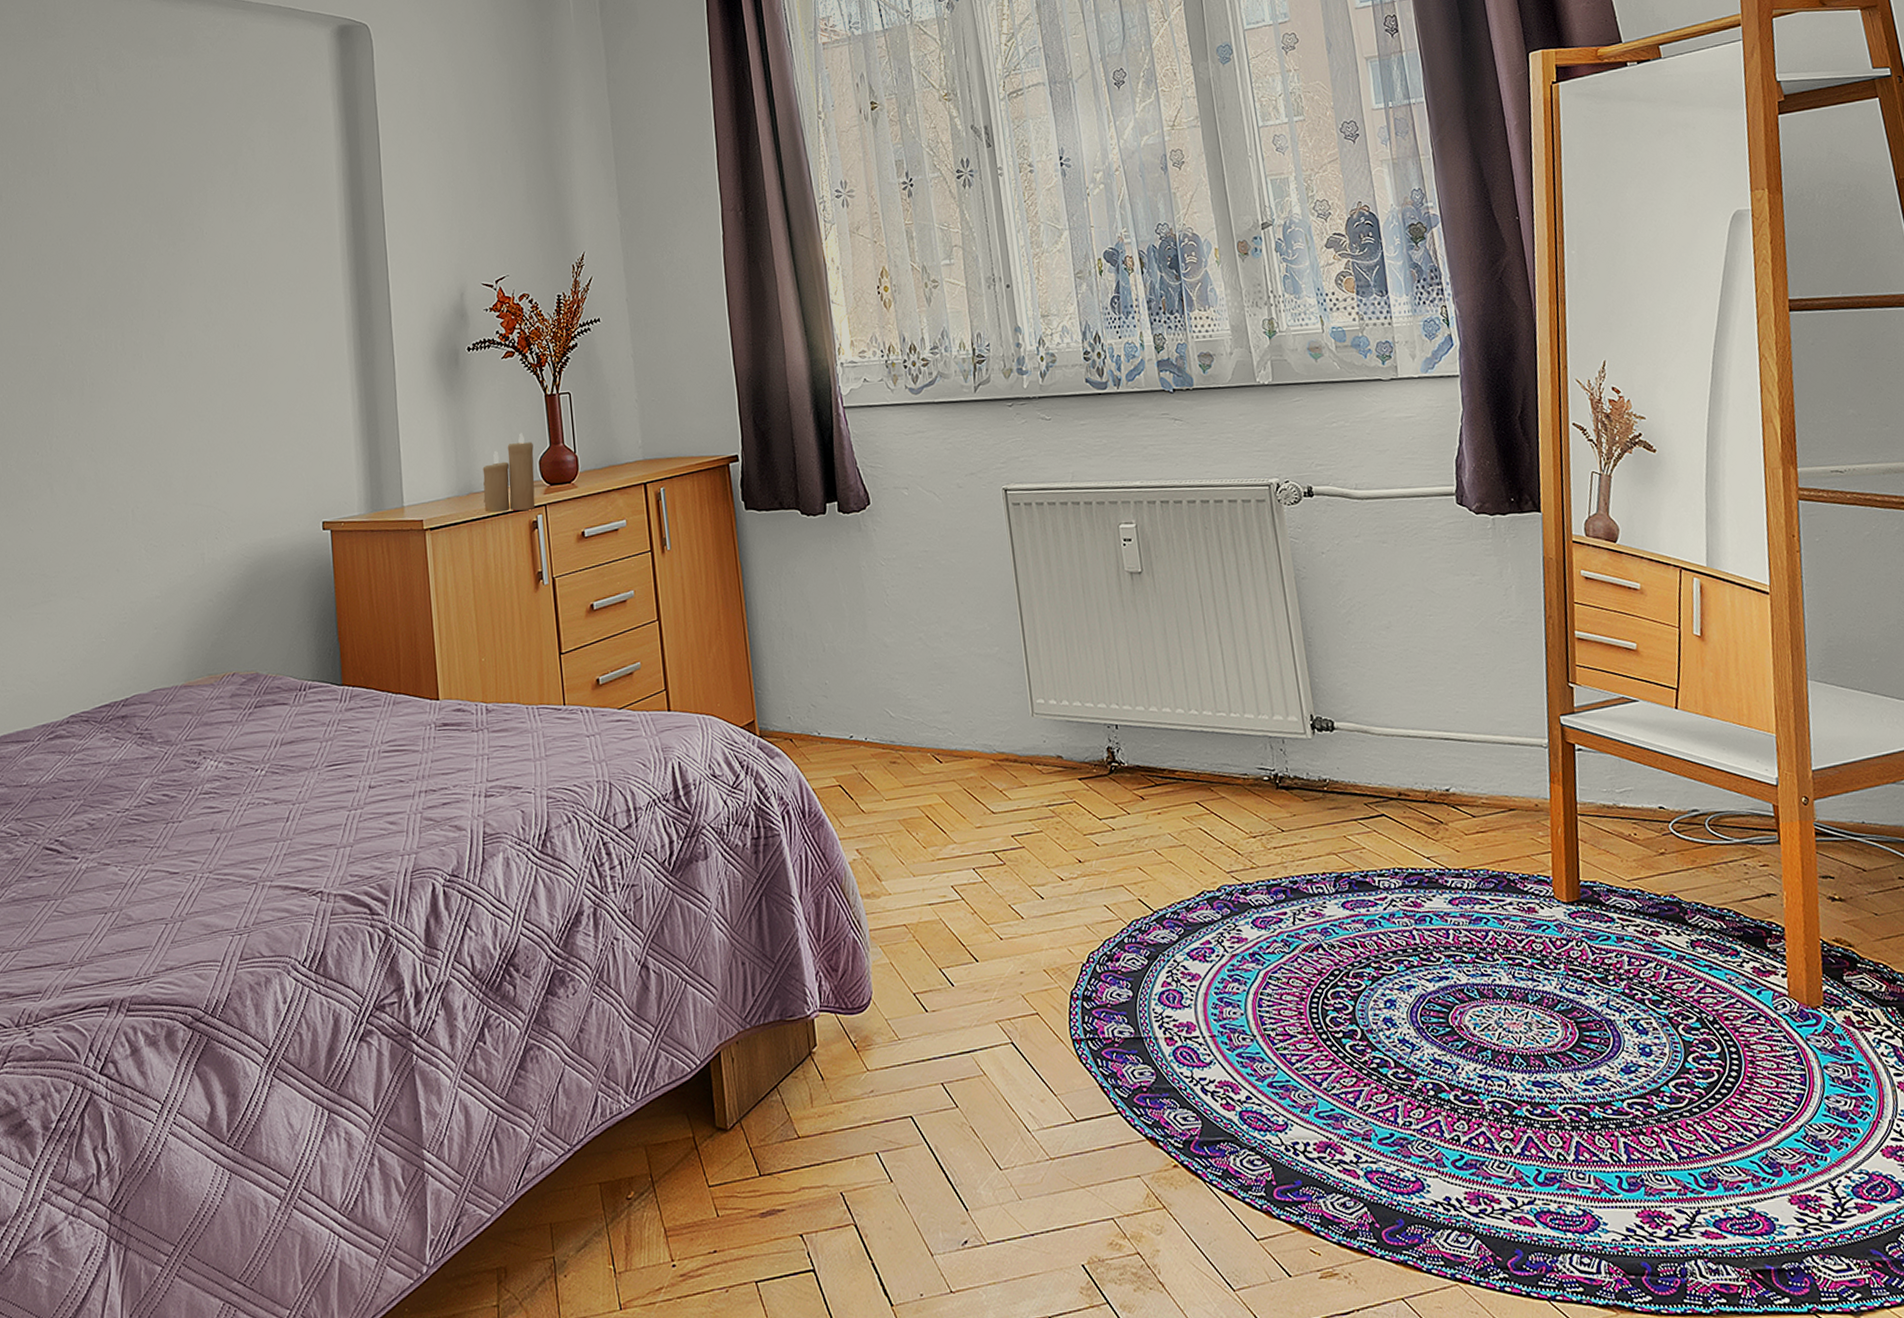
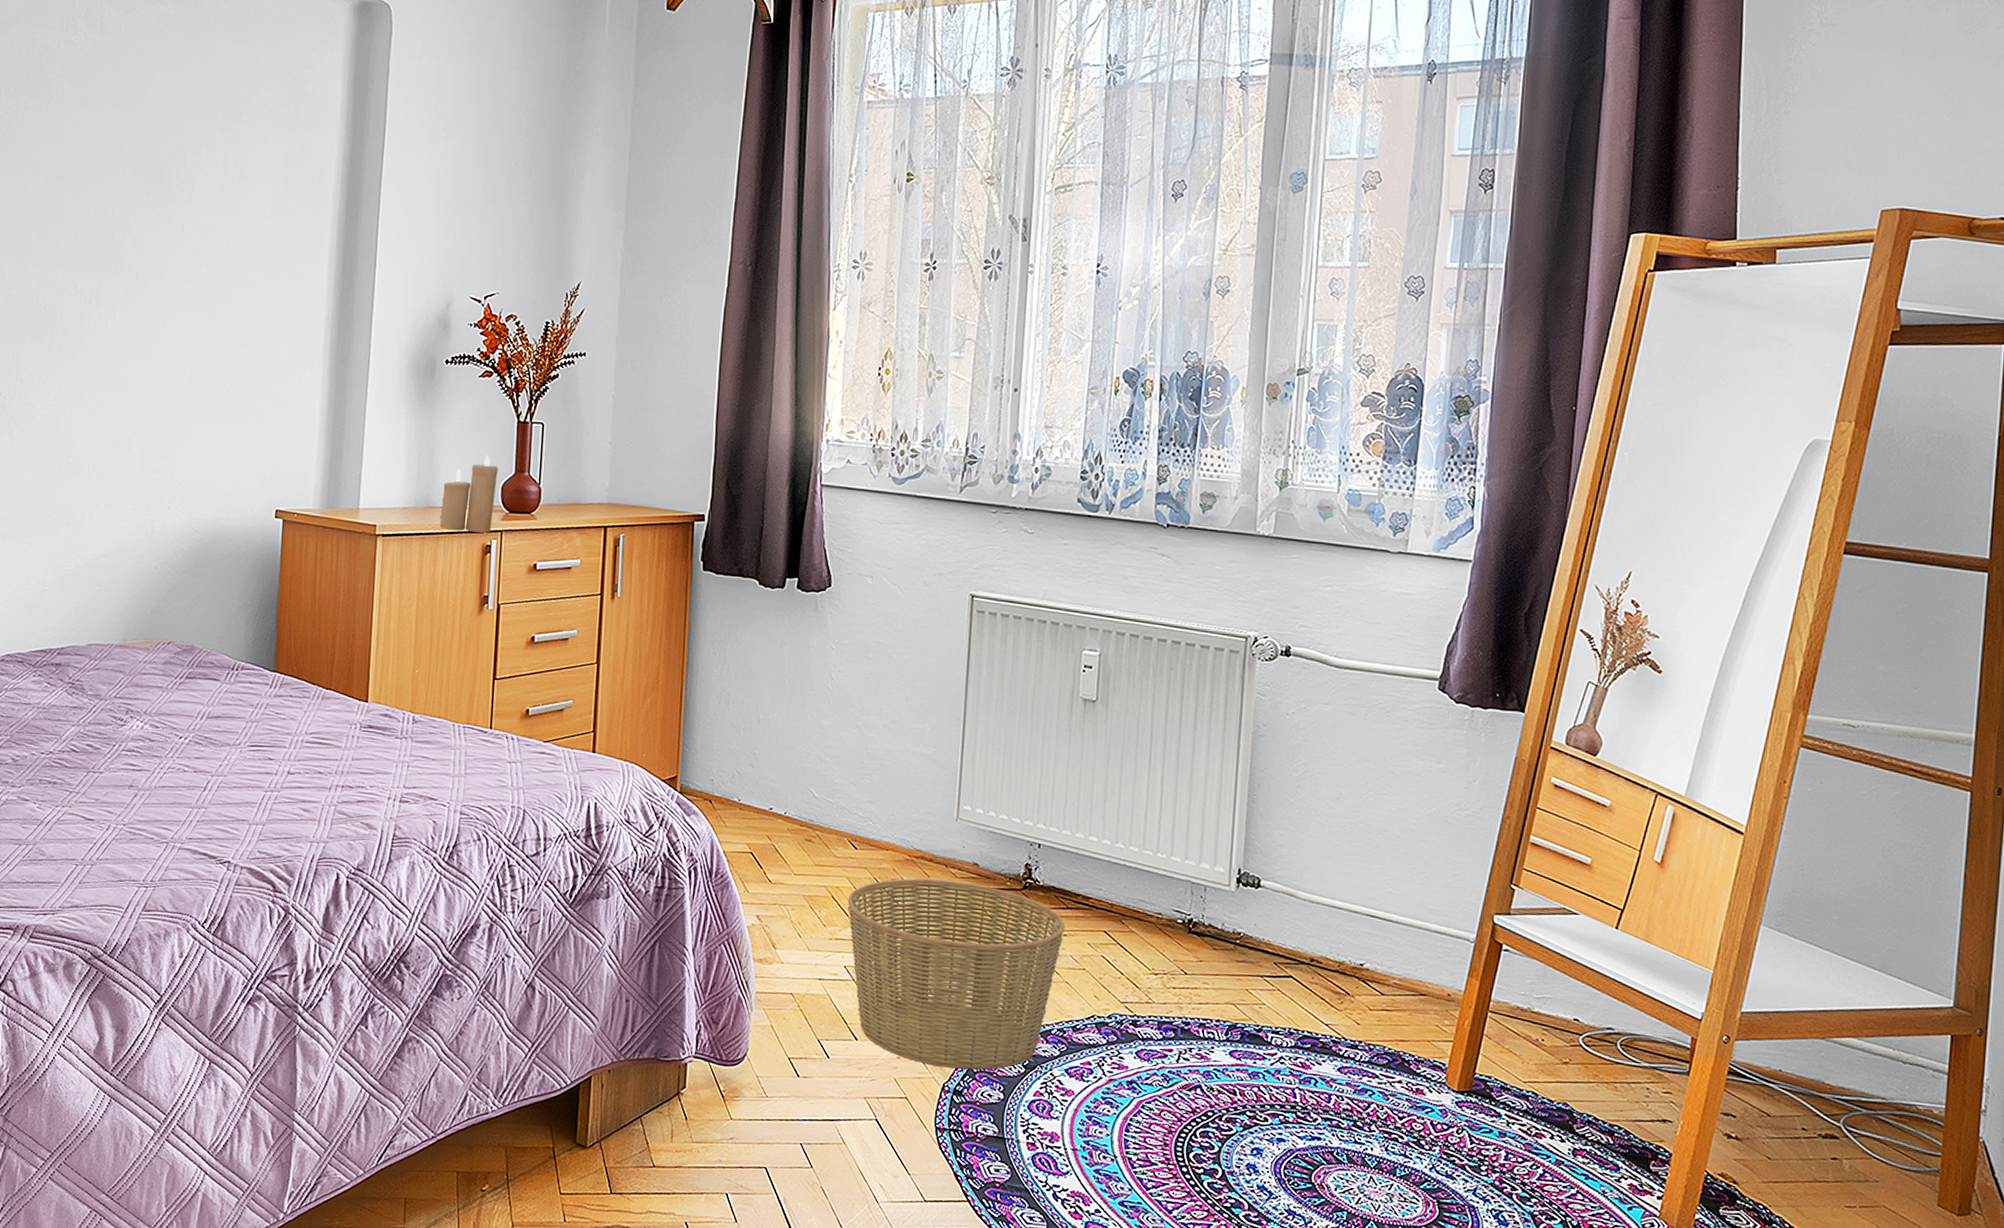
basket: none [942,777,1158,975] -> present [847,878,1065,1070]

